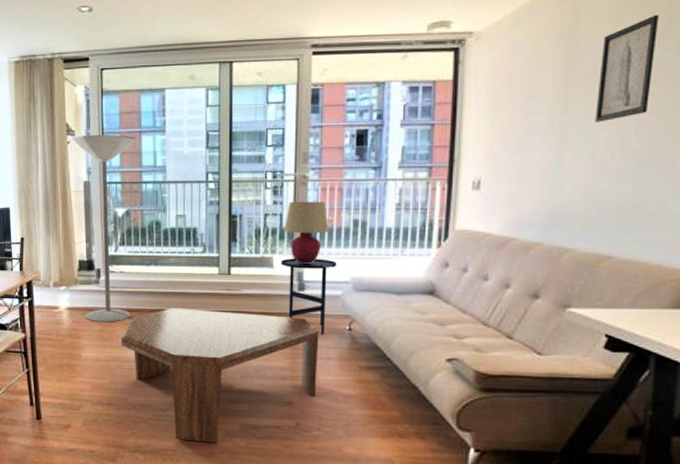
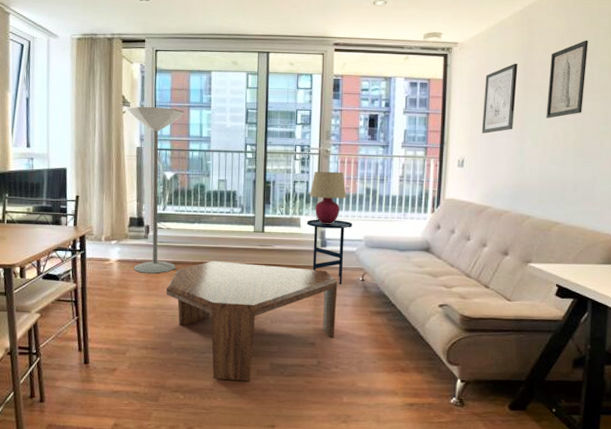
wall art: none [505,52,556,146] -> present [481,63,518,134]

